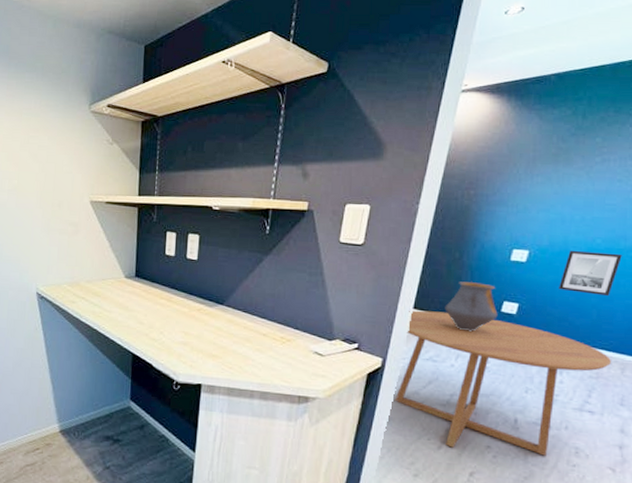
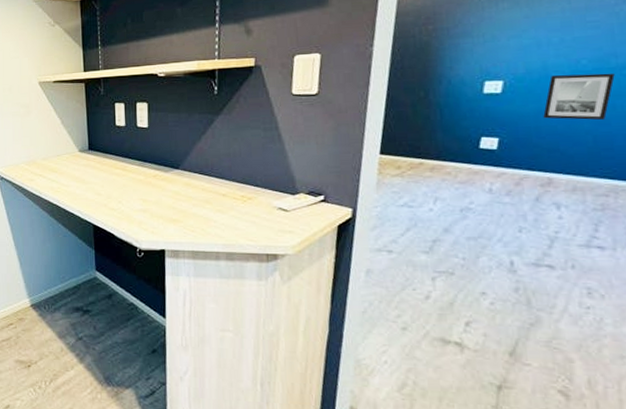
dining table: present [394,310,612,456] -> none [371,154,619,299]
vase: present [445,281,498,332] -> none [415,120,476,172]

